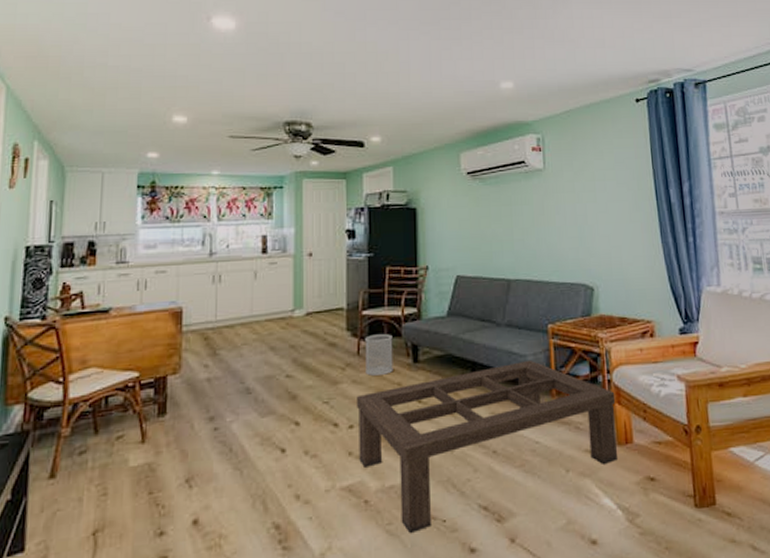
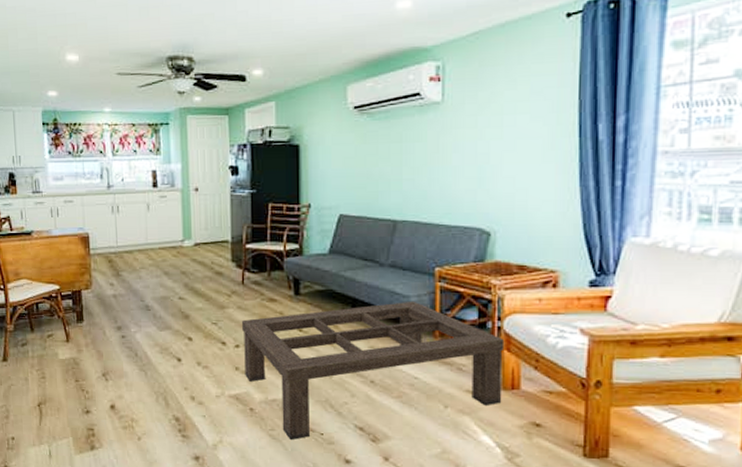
wastebasket: present [365,334,393,376] -> none [249,267,276,304]

